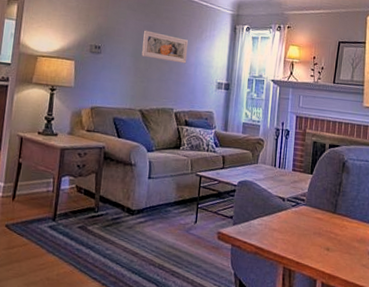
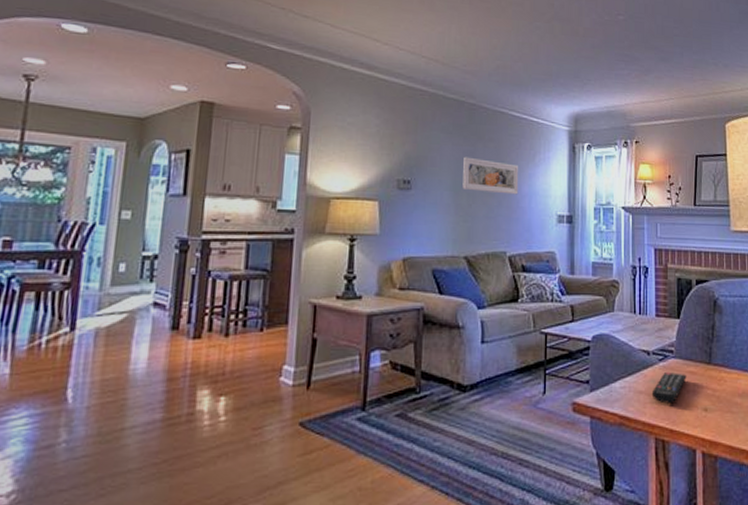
remote control: none [283,216,314,241] -> present [651,373,687,404]

